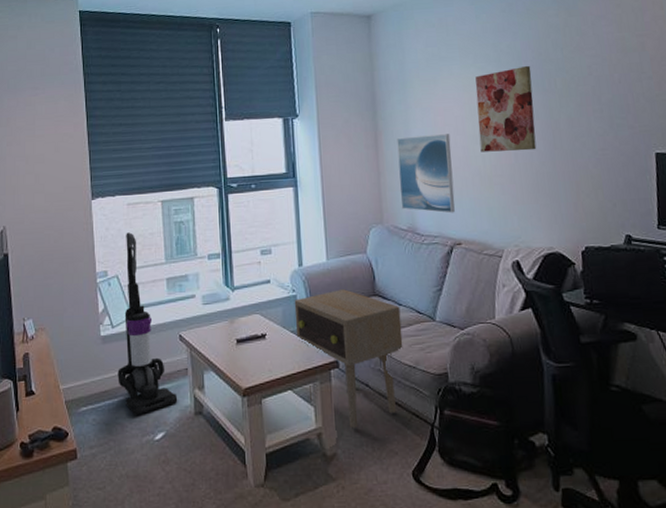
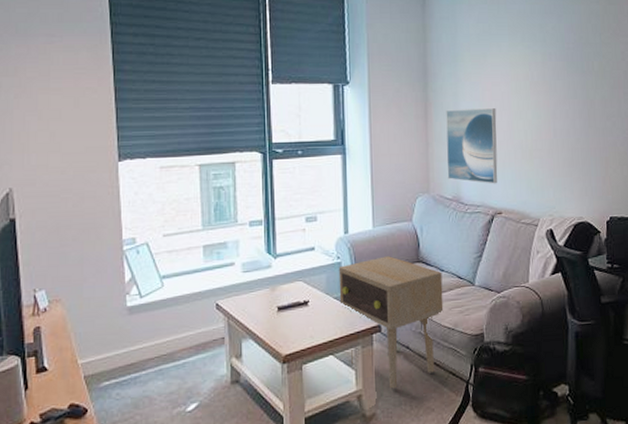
vacuum cleaner: present [117,232,178,415] -> none [146,197,213,388]
wall art: present [475,66,537,152] -> none [521,48,573,128]

